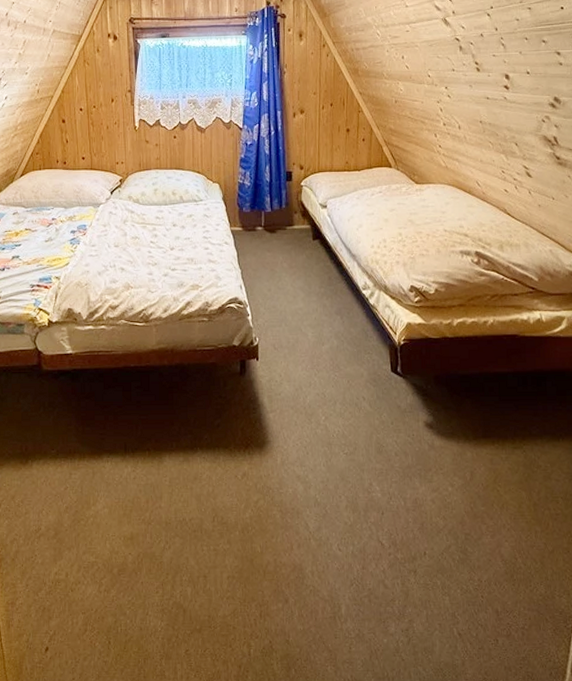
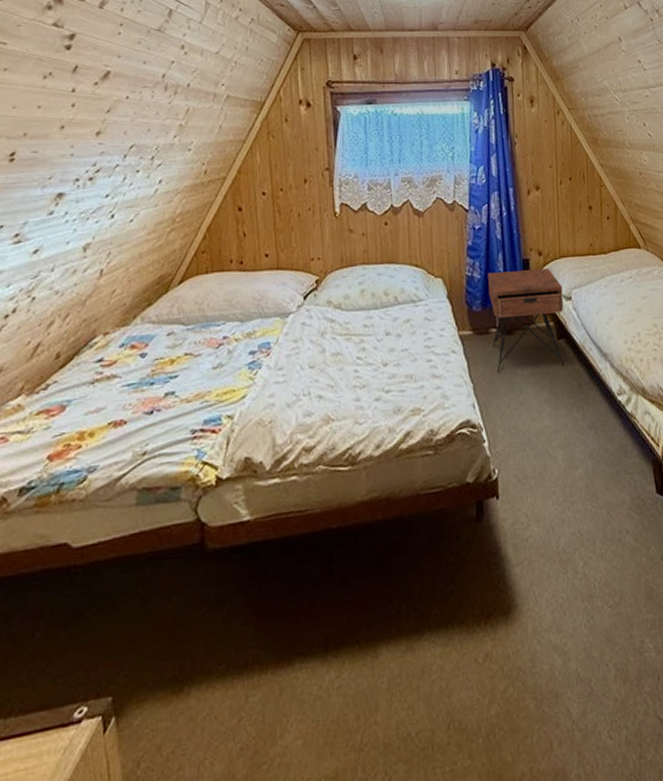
nightstand: none [256,181,320,263] -> present [488,269,565,373]

